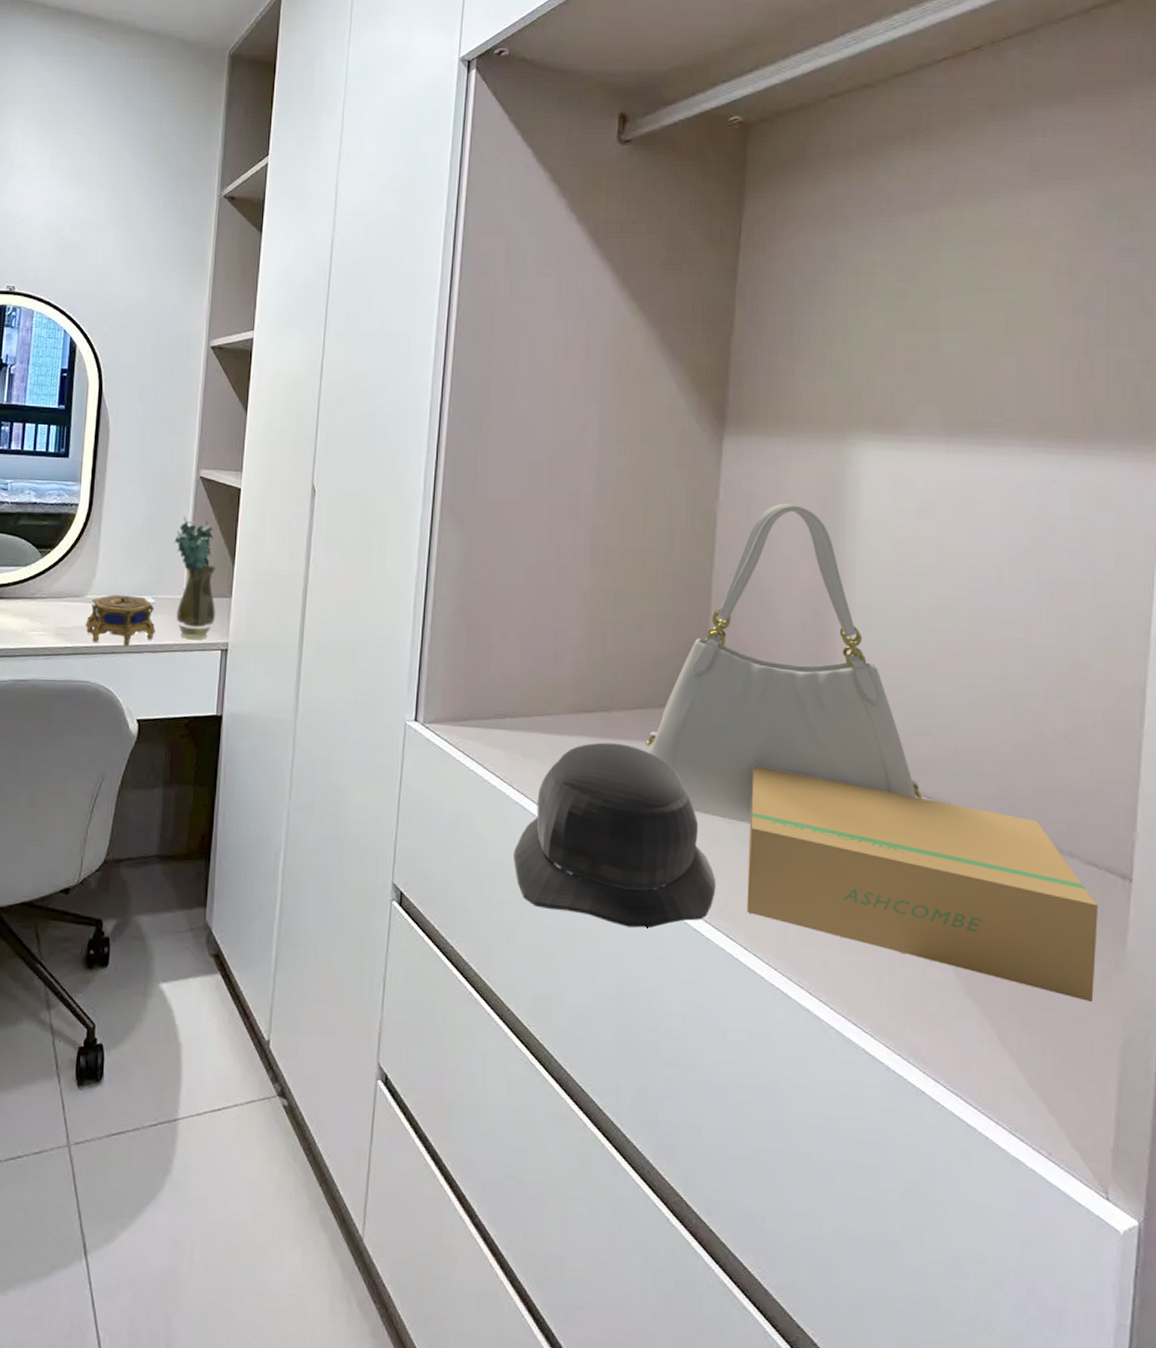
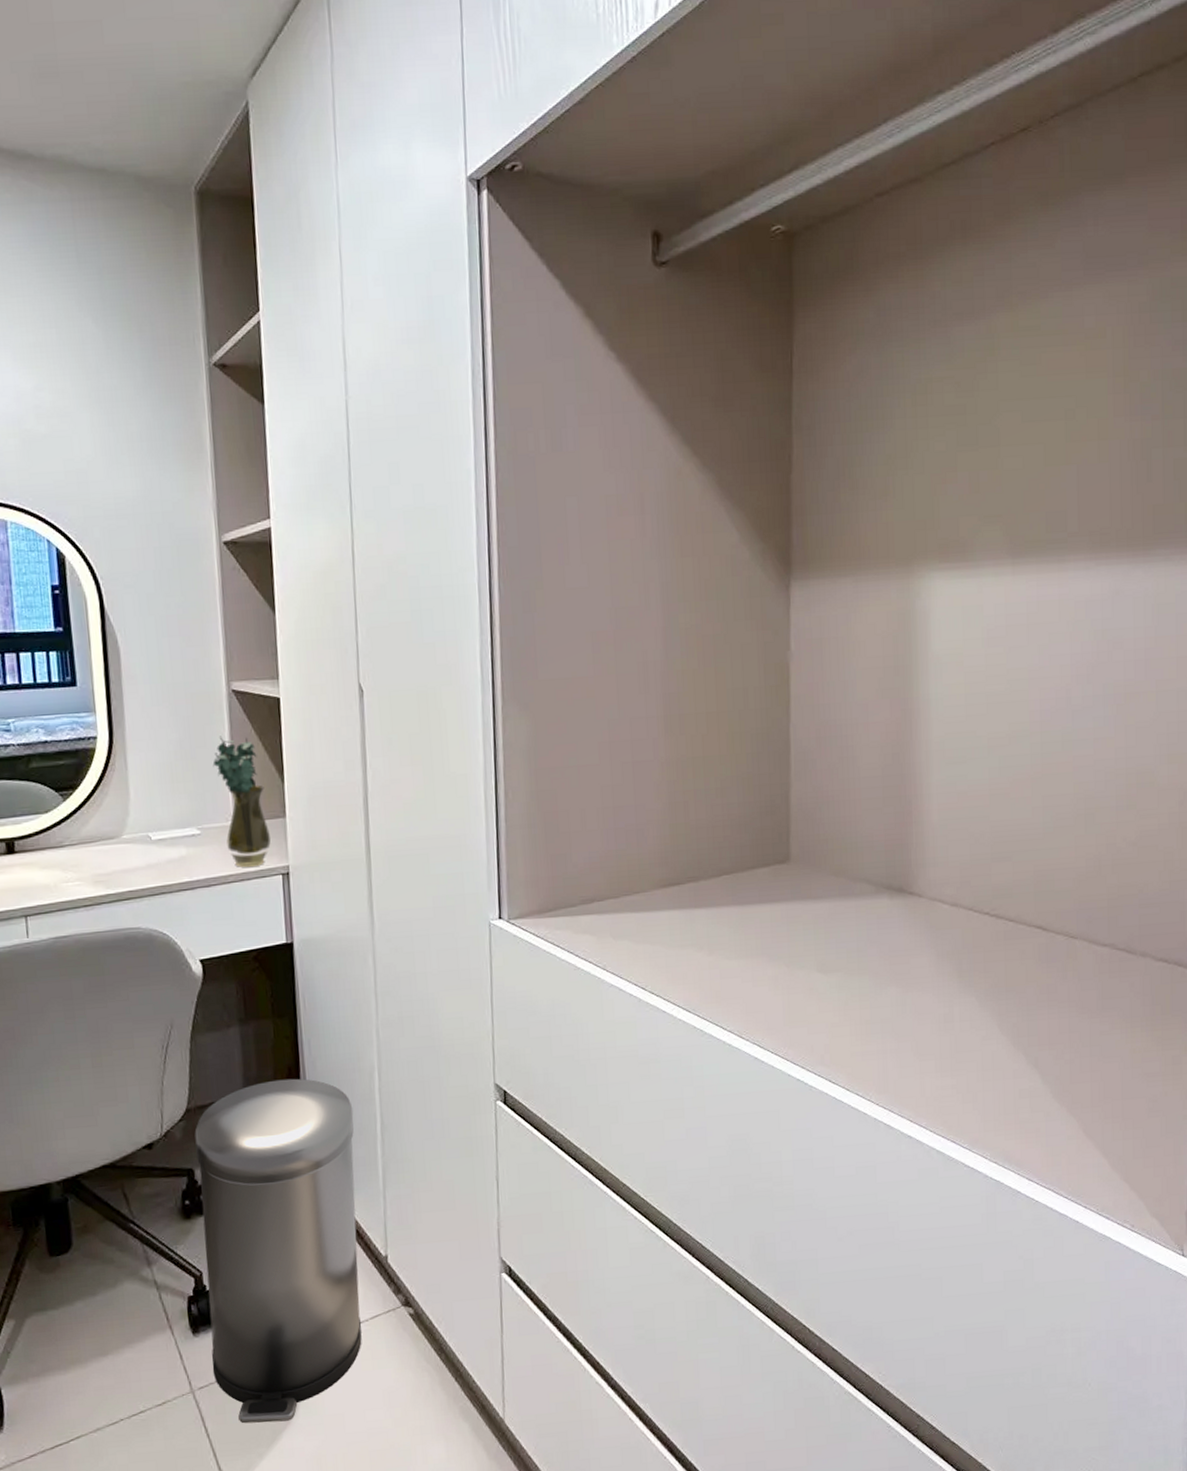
clock: present [85,595,156,646] -> none [126,829,207,886]
pedal bin: none [91,845,256,1195] -> present [194,1078,362,1424]
hat: present [512,742,716,929] -> none [613,911,816,1089]
handbag: present [645,503,923,824] -> none [736,645,1006,971]
box: present [747,766,1098,1002] -> none [843,914,1169,1086]

